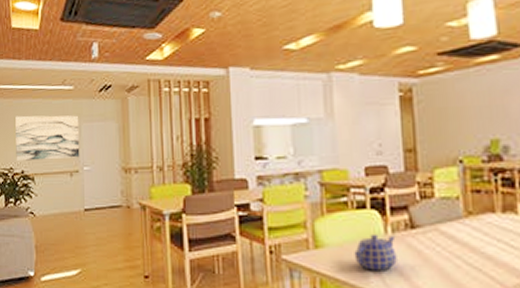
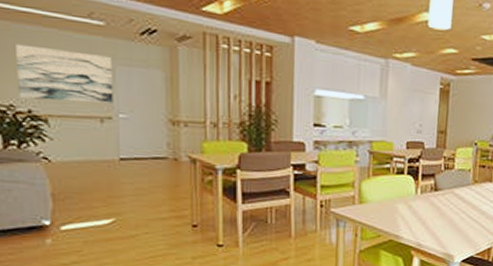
teapot: present [354,233,397,271] -> none [390,193,423,222]

